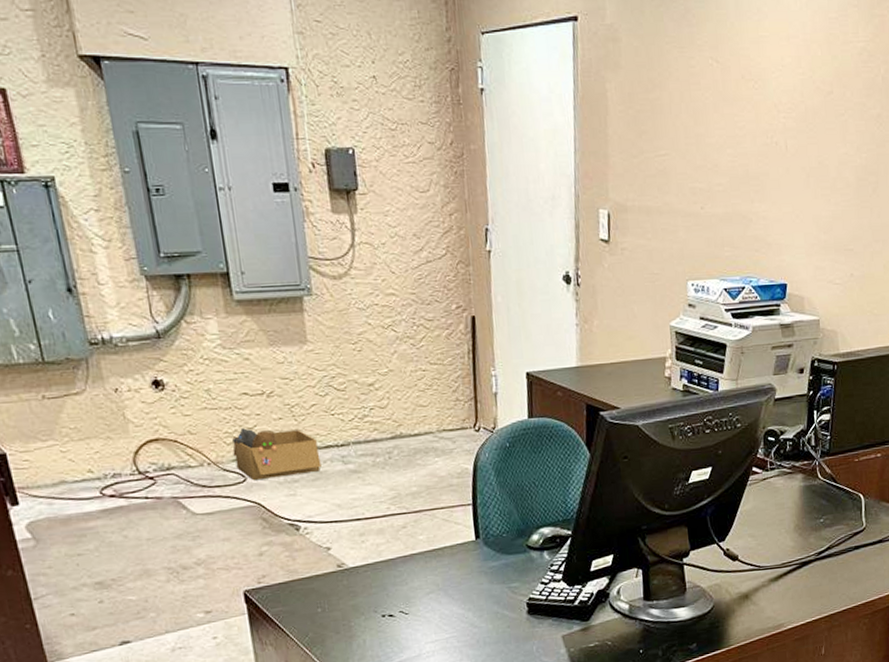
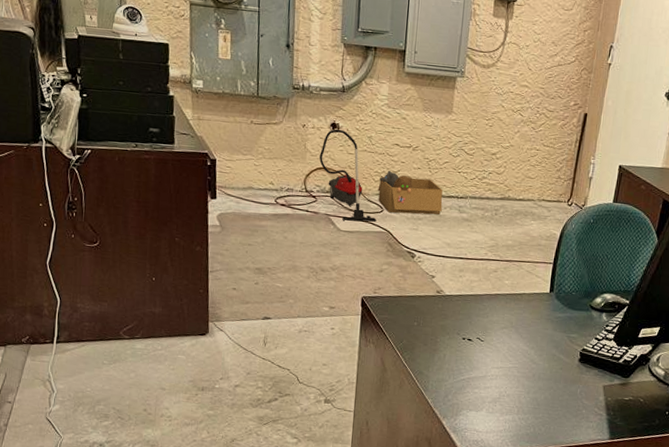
vacuum cleaner: none [145,386,240,501] -> present [319,129,377,222]

